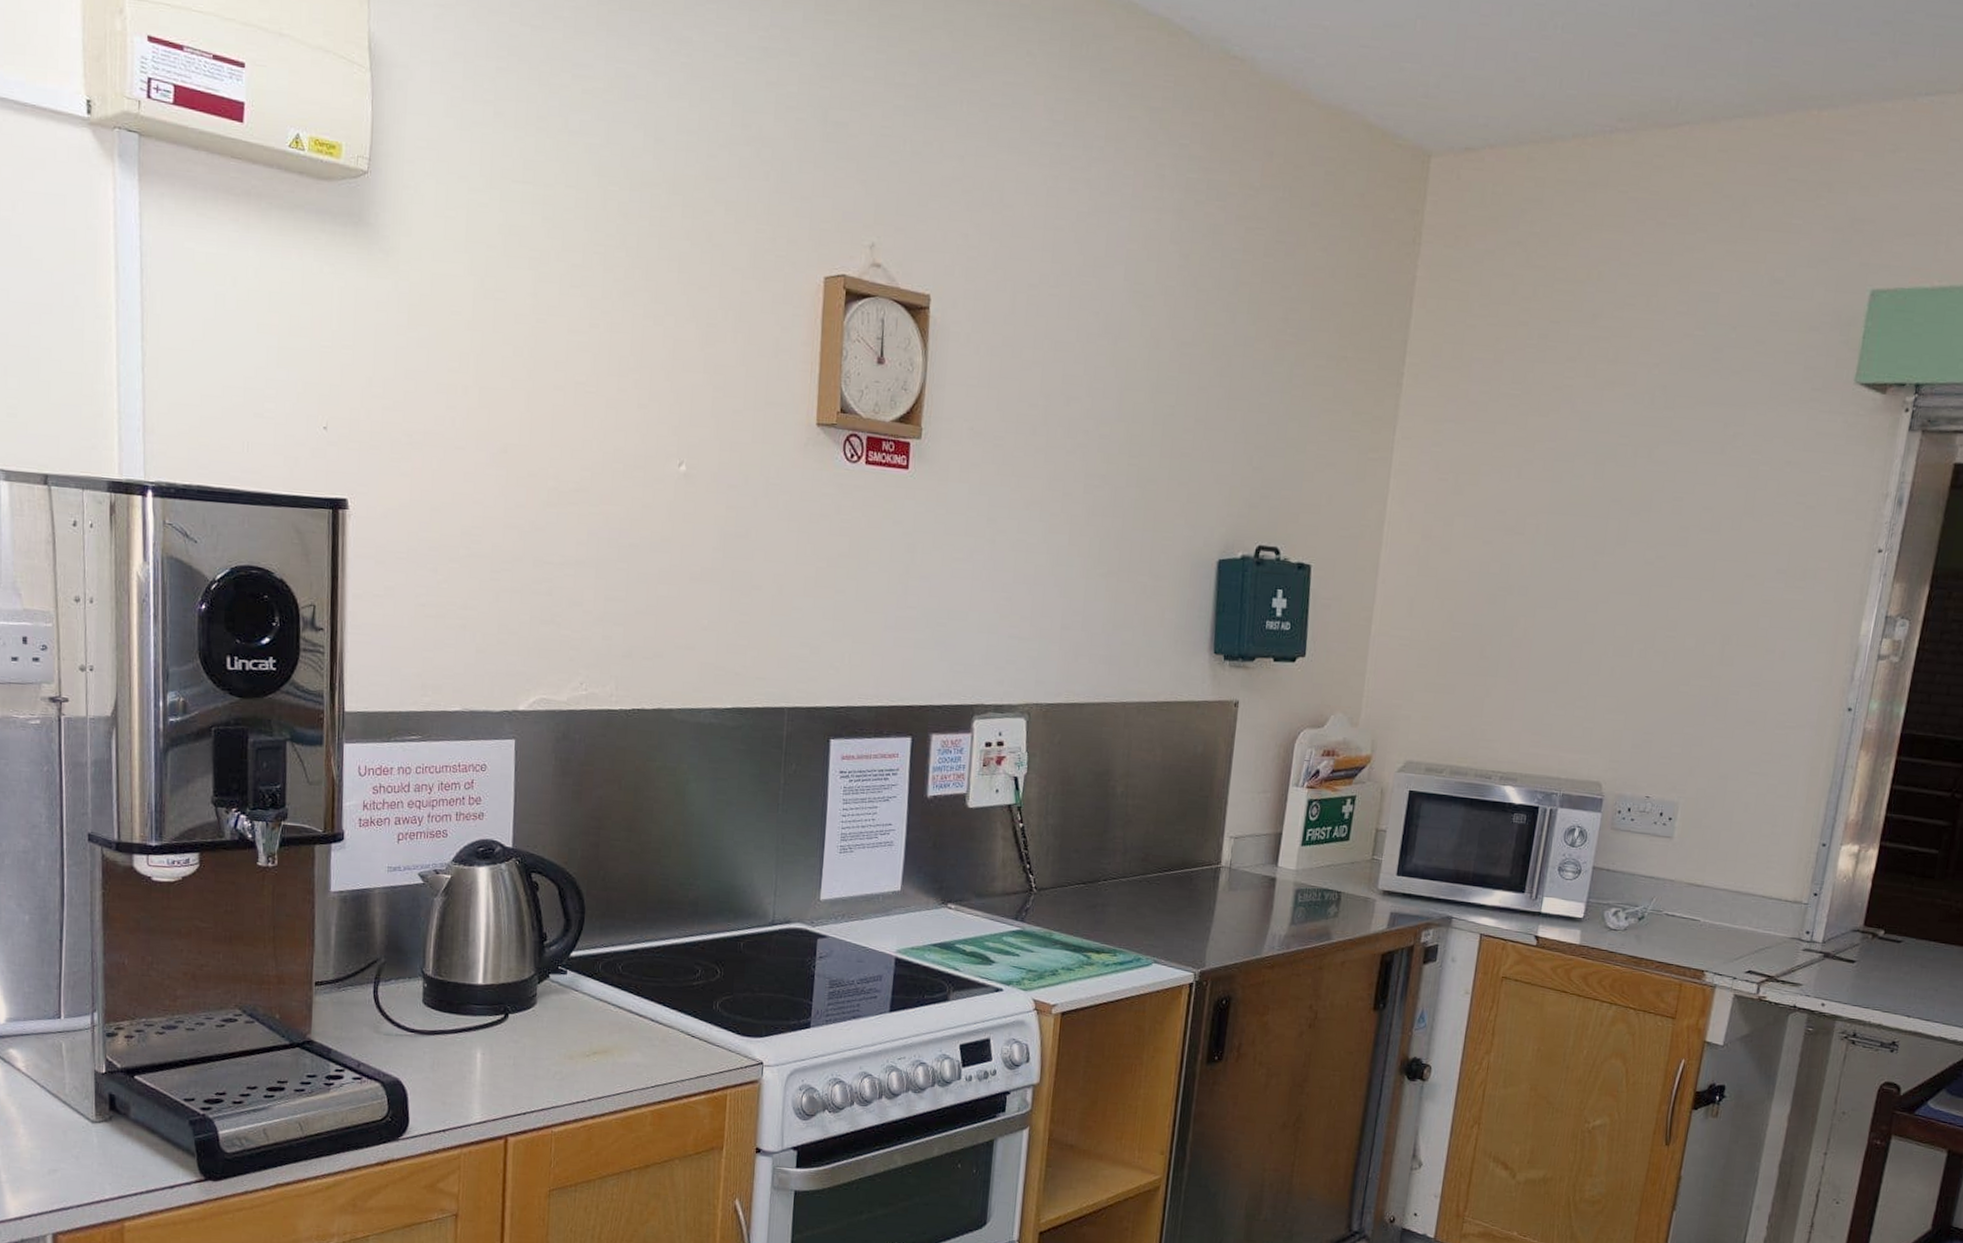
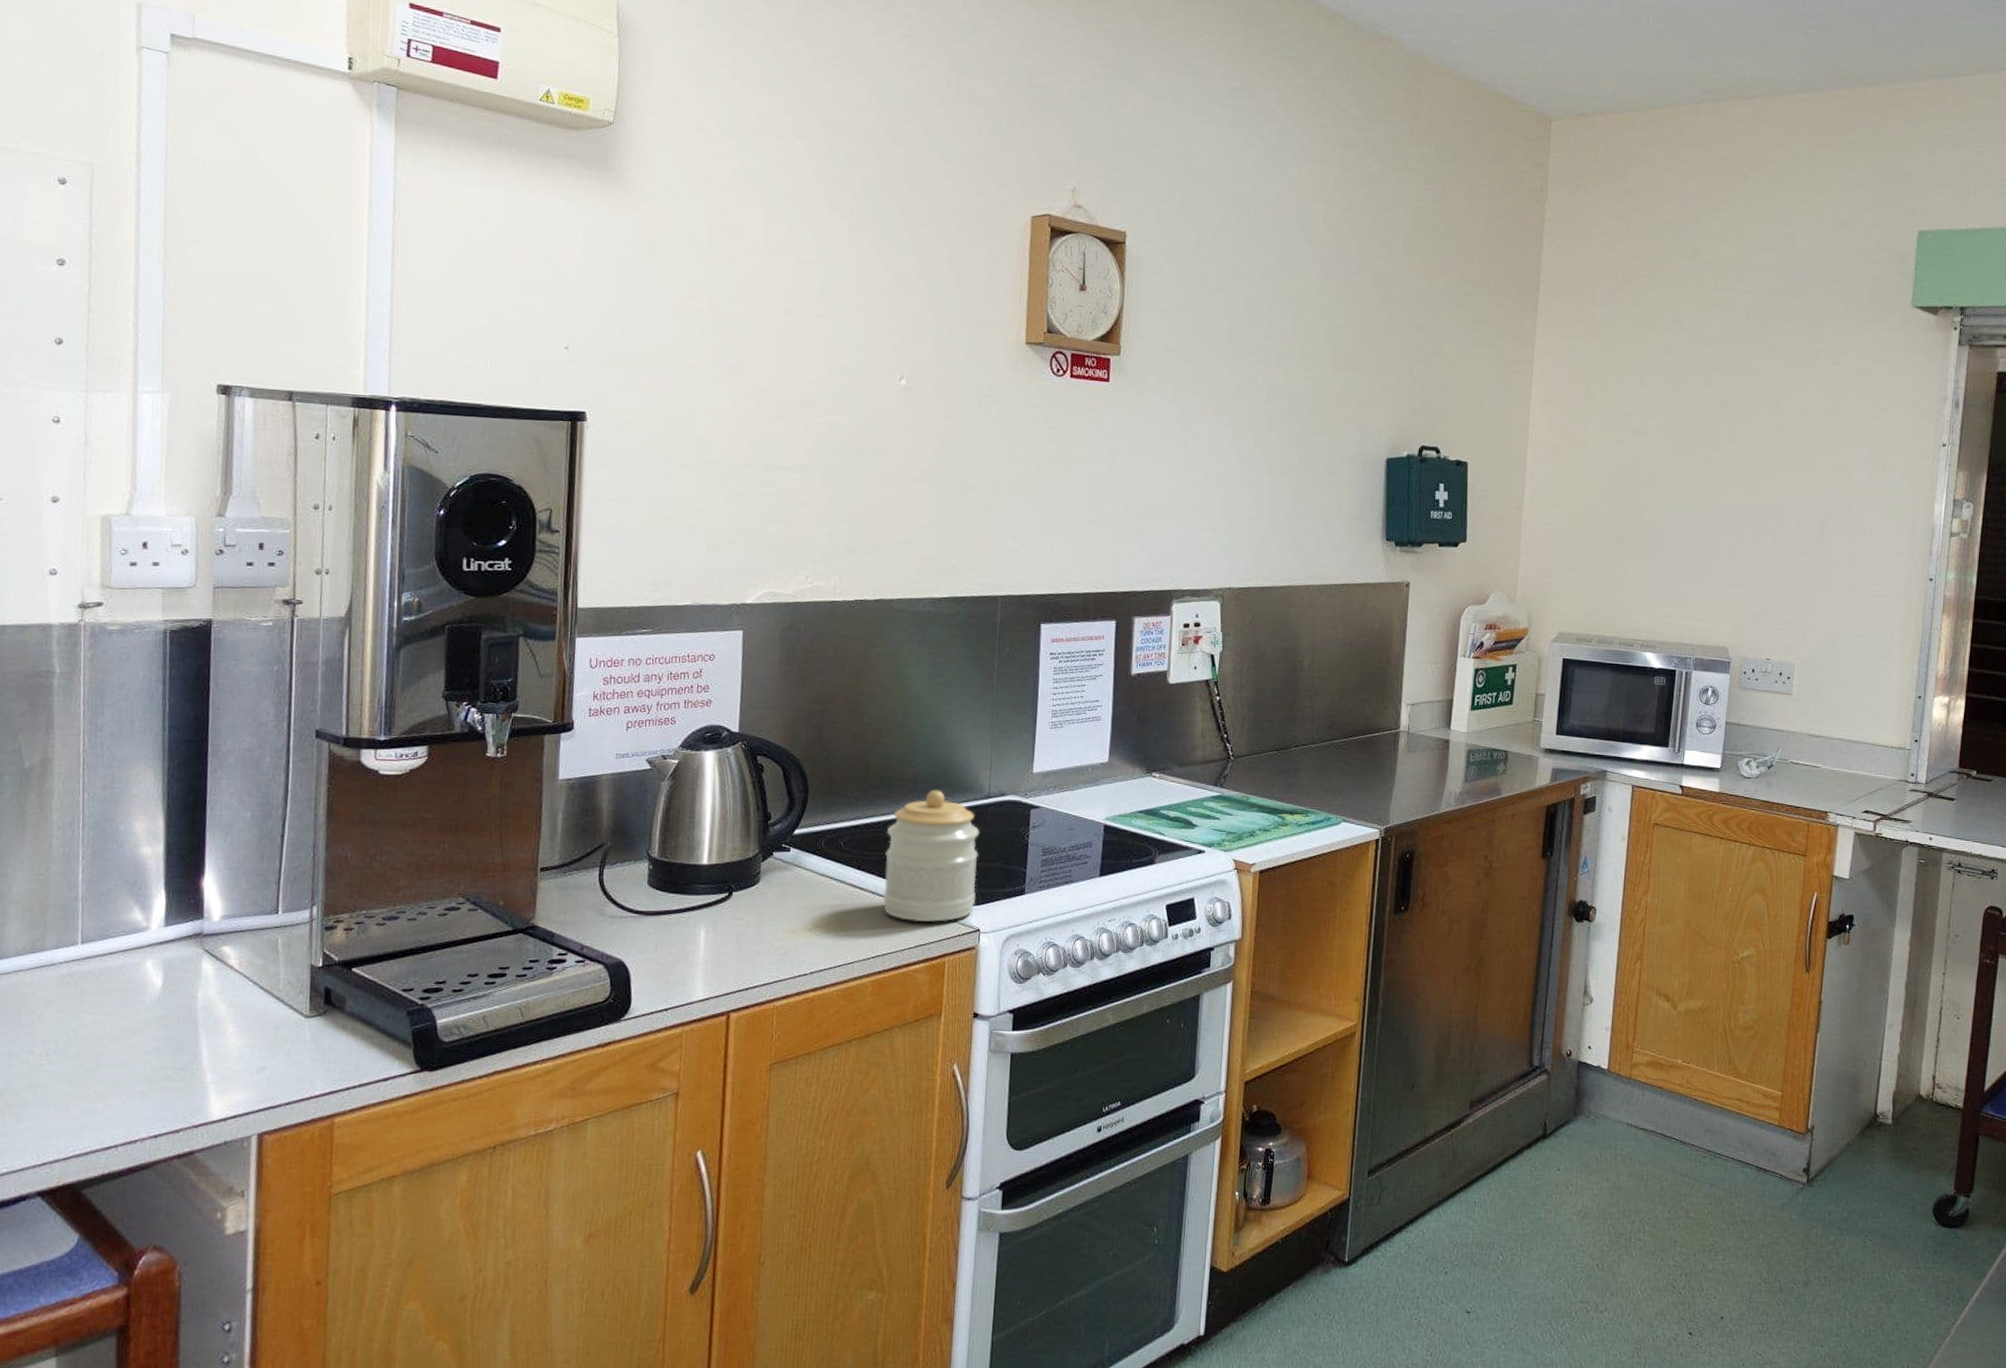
jar: none [662,914,764,1053] -> present [882,790,980,922]

